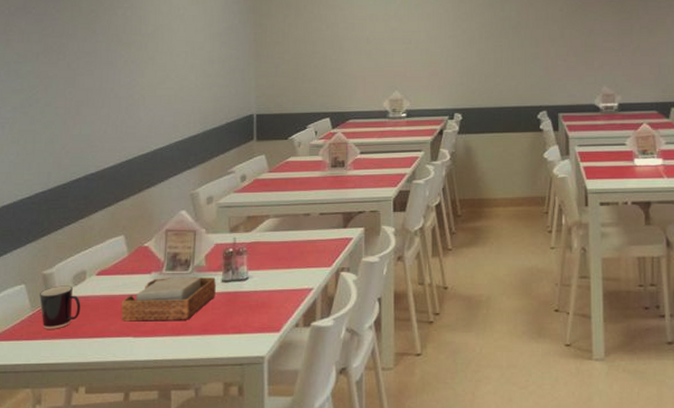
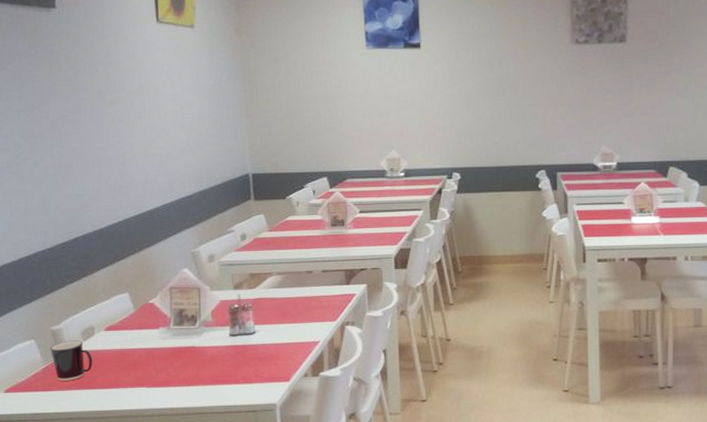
napkin holder: present [121,276,216,322] -> none [132,331,224,373]

